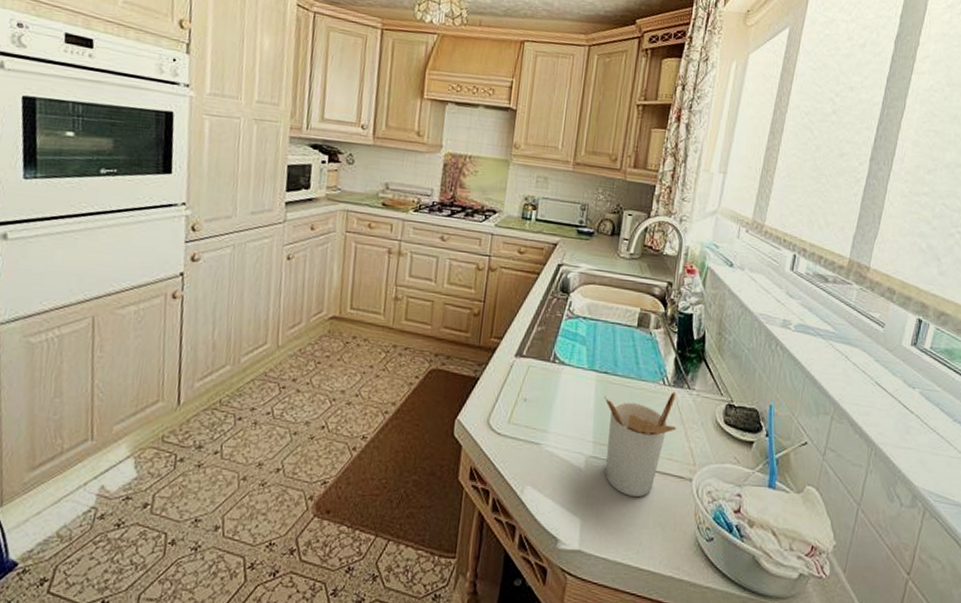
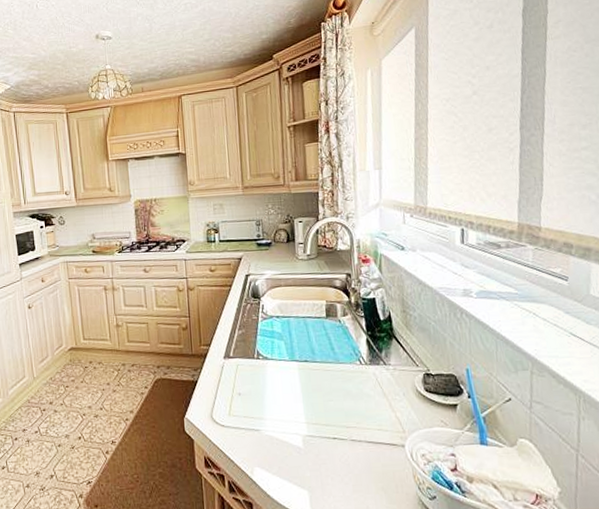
utensil holder: present [604,391,677,497] -> none [308,369,381,466]

